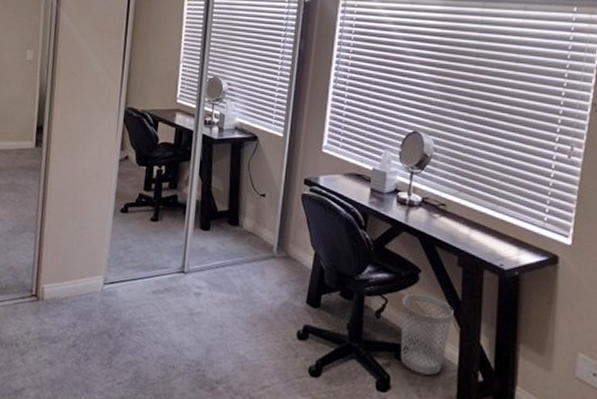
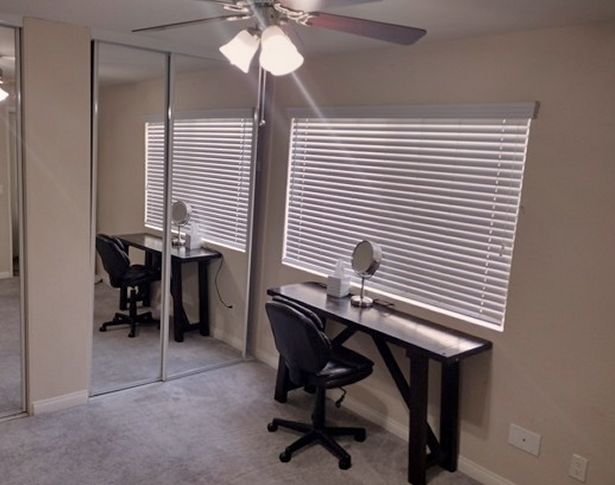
wastebasket: present [400,294,454,375] -> none [358,384,404,452]

